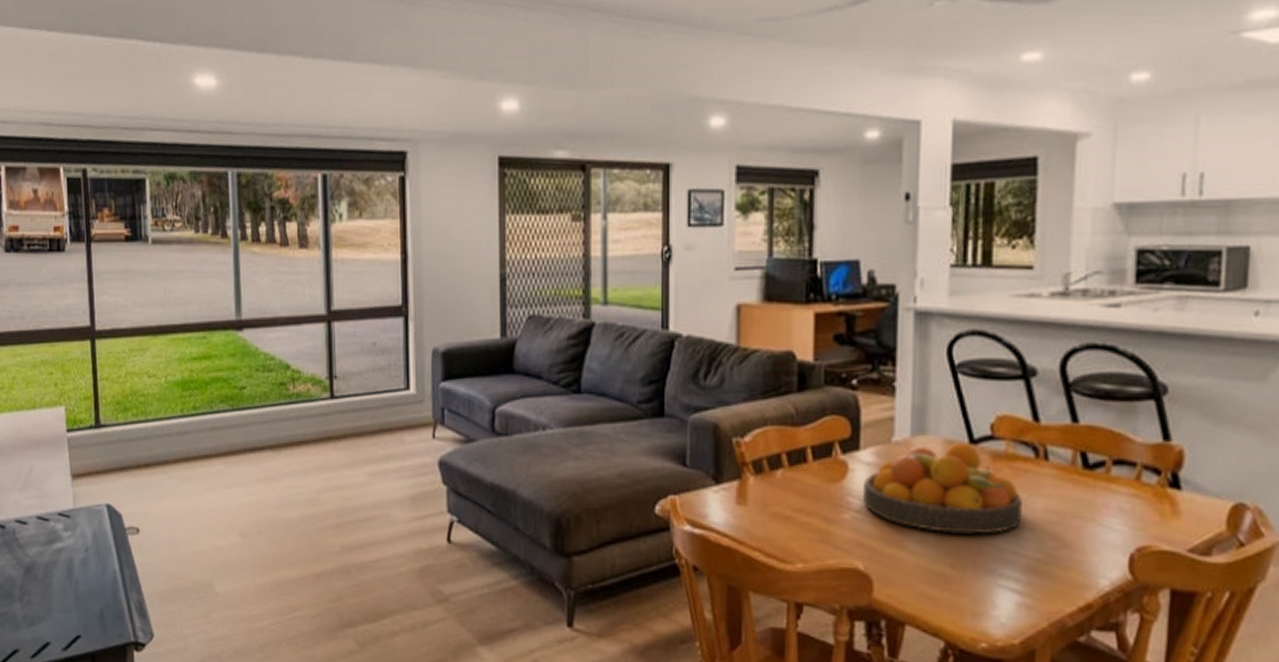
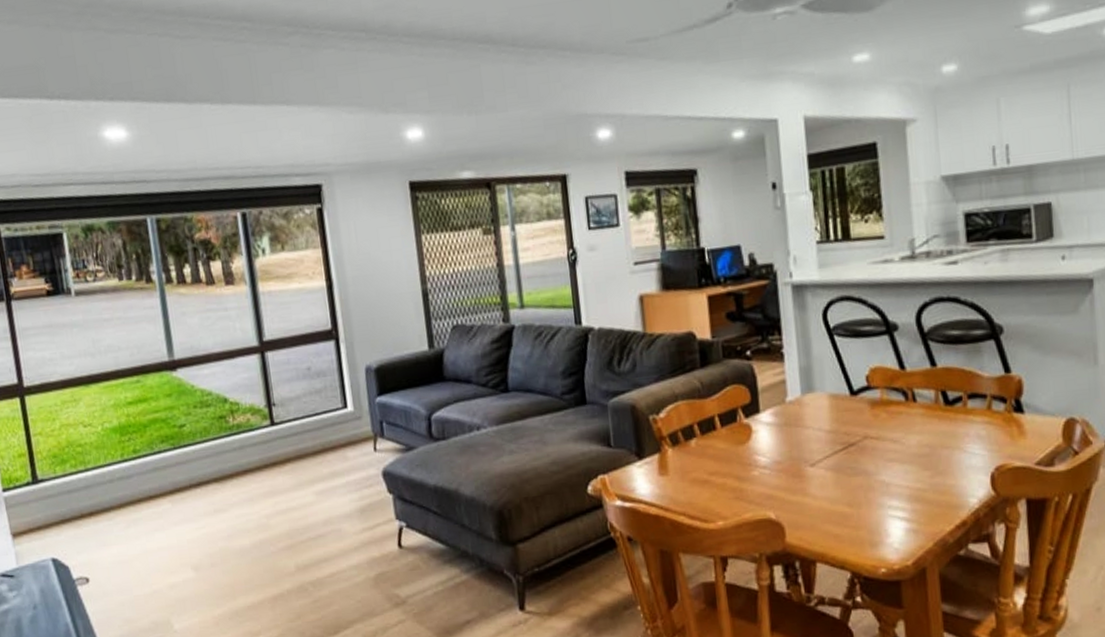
fruit bowl: present [862,441,1023,534] -> none [766,394,902,477]

